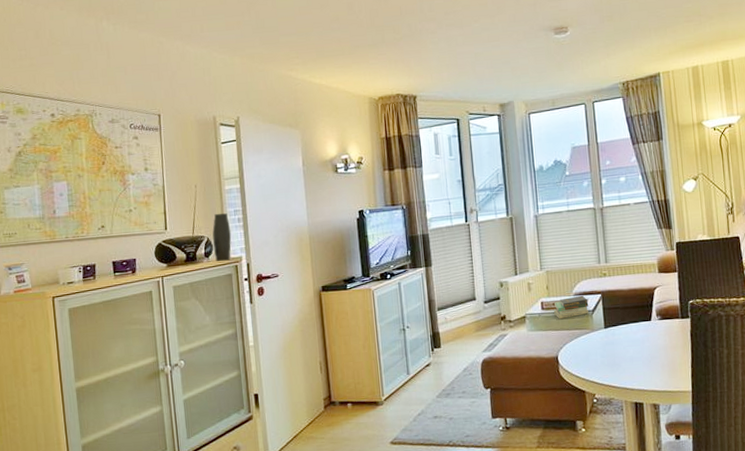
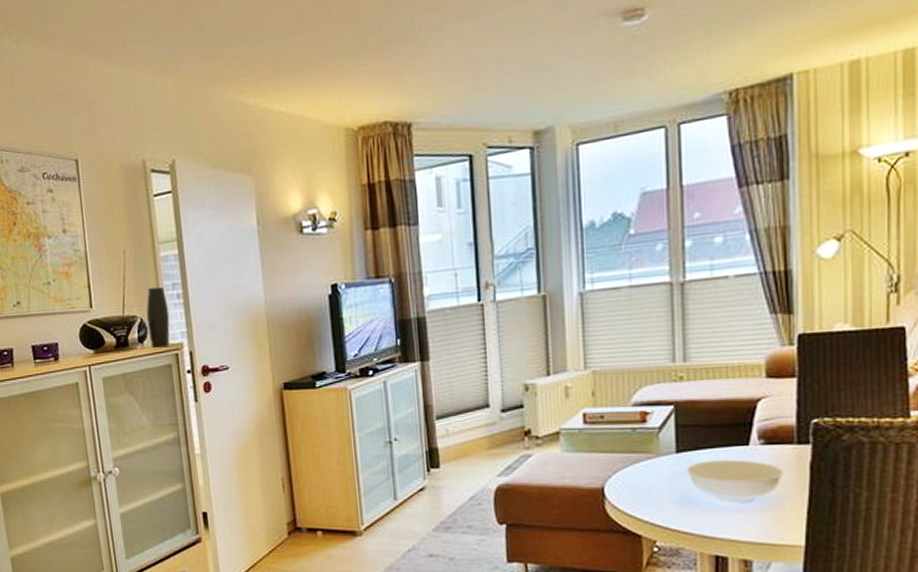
books: present [553,295,589,319] -> none [600,406,654,438]
bowl: none [612,331,674,363] -> present [686,460,783,504]

